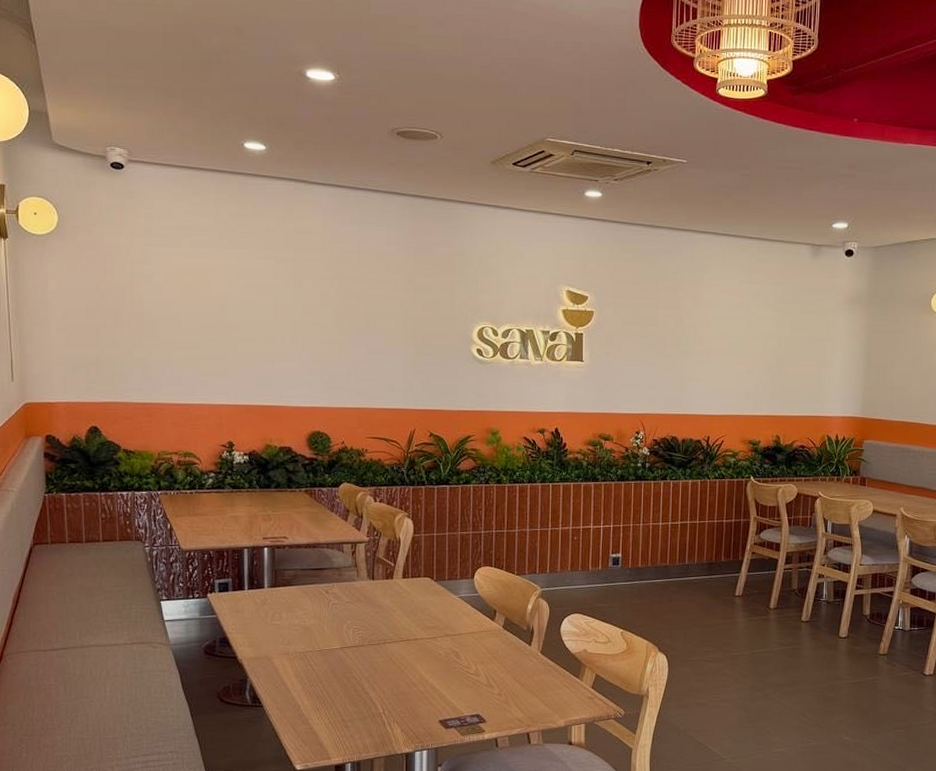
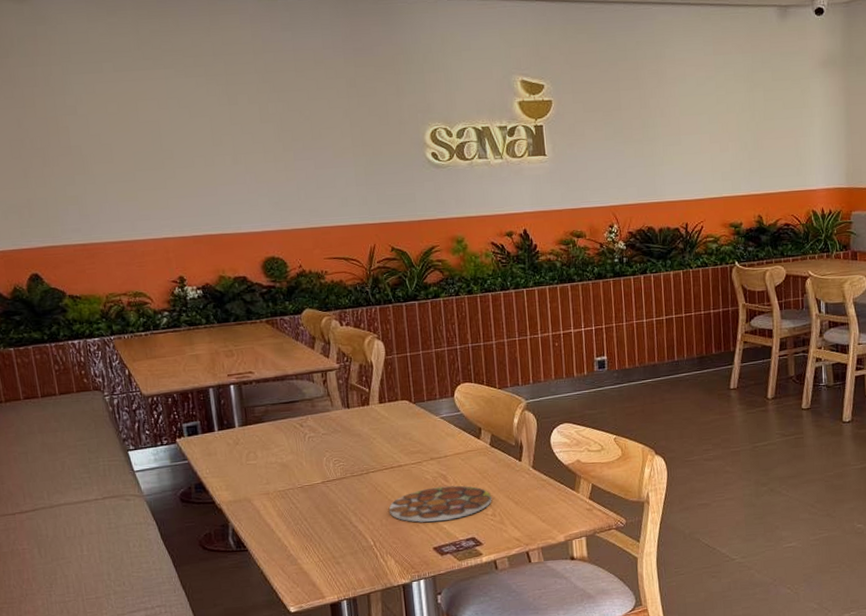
plate: none [401,663,500,696] -> present [389,485,492,523]

